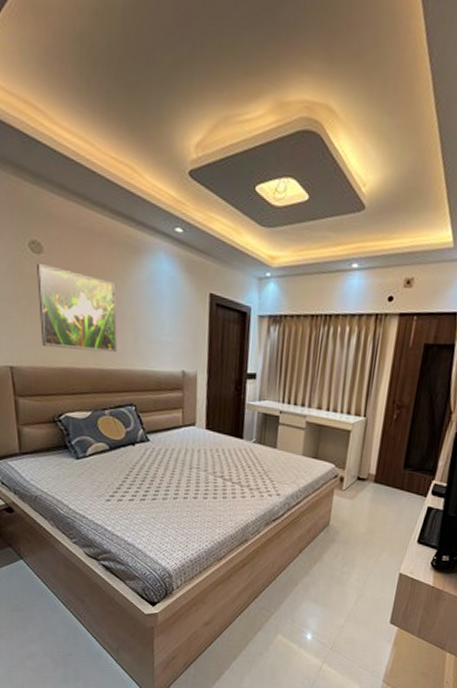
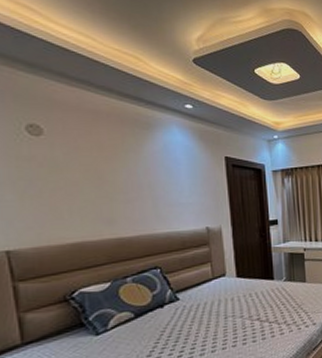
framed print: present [37,262,117,352] -> none [37,144,135,226]

